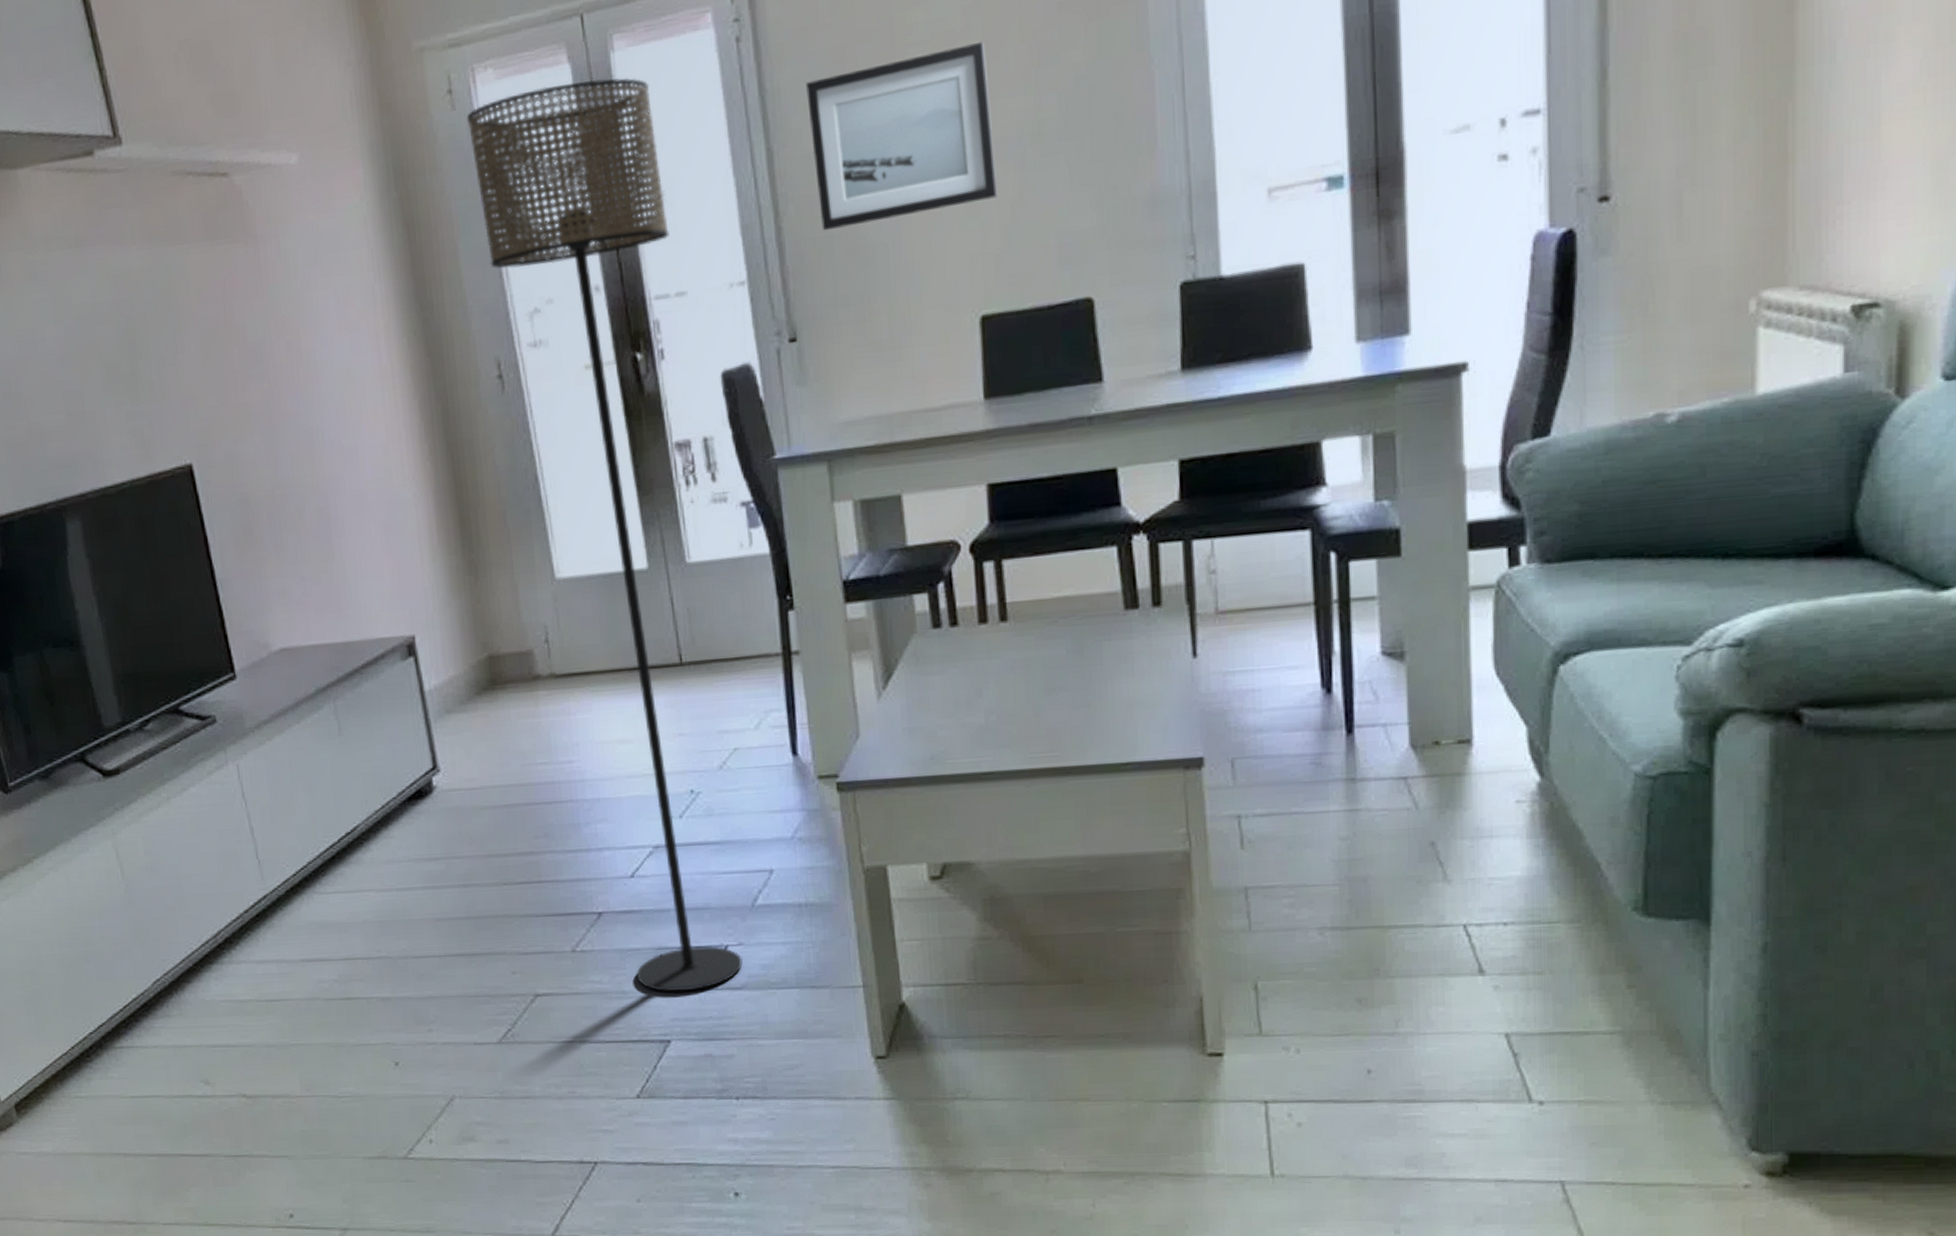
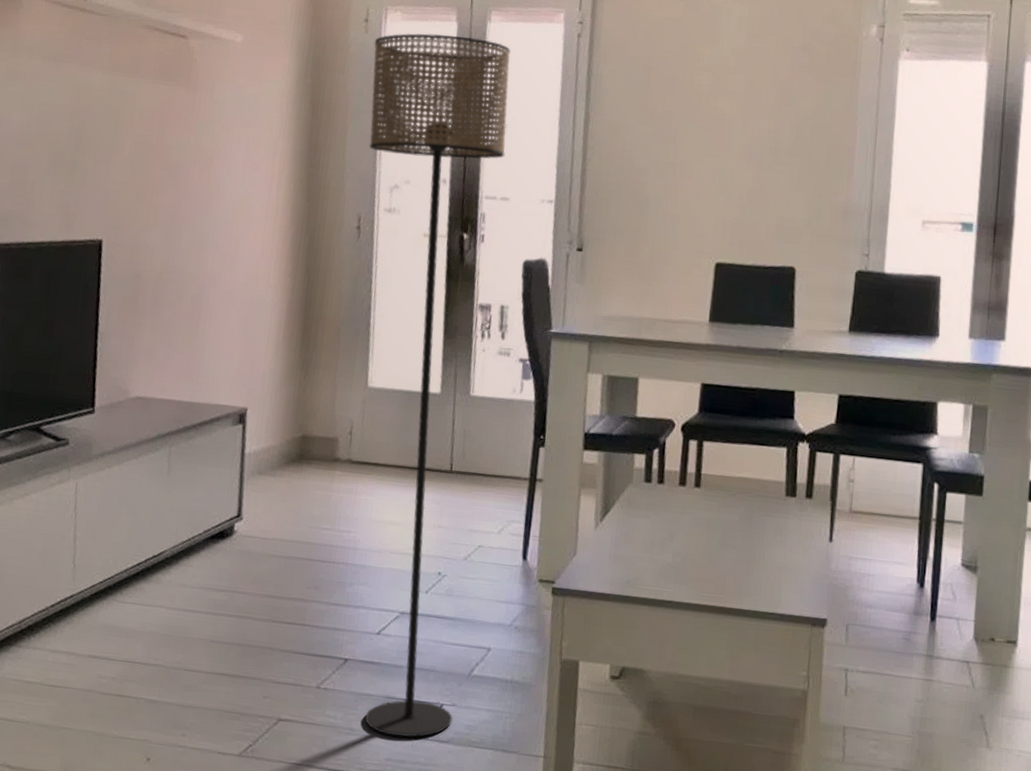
wall art: present [806,41,997,231] -> none [615,75,747,184]

